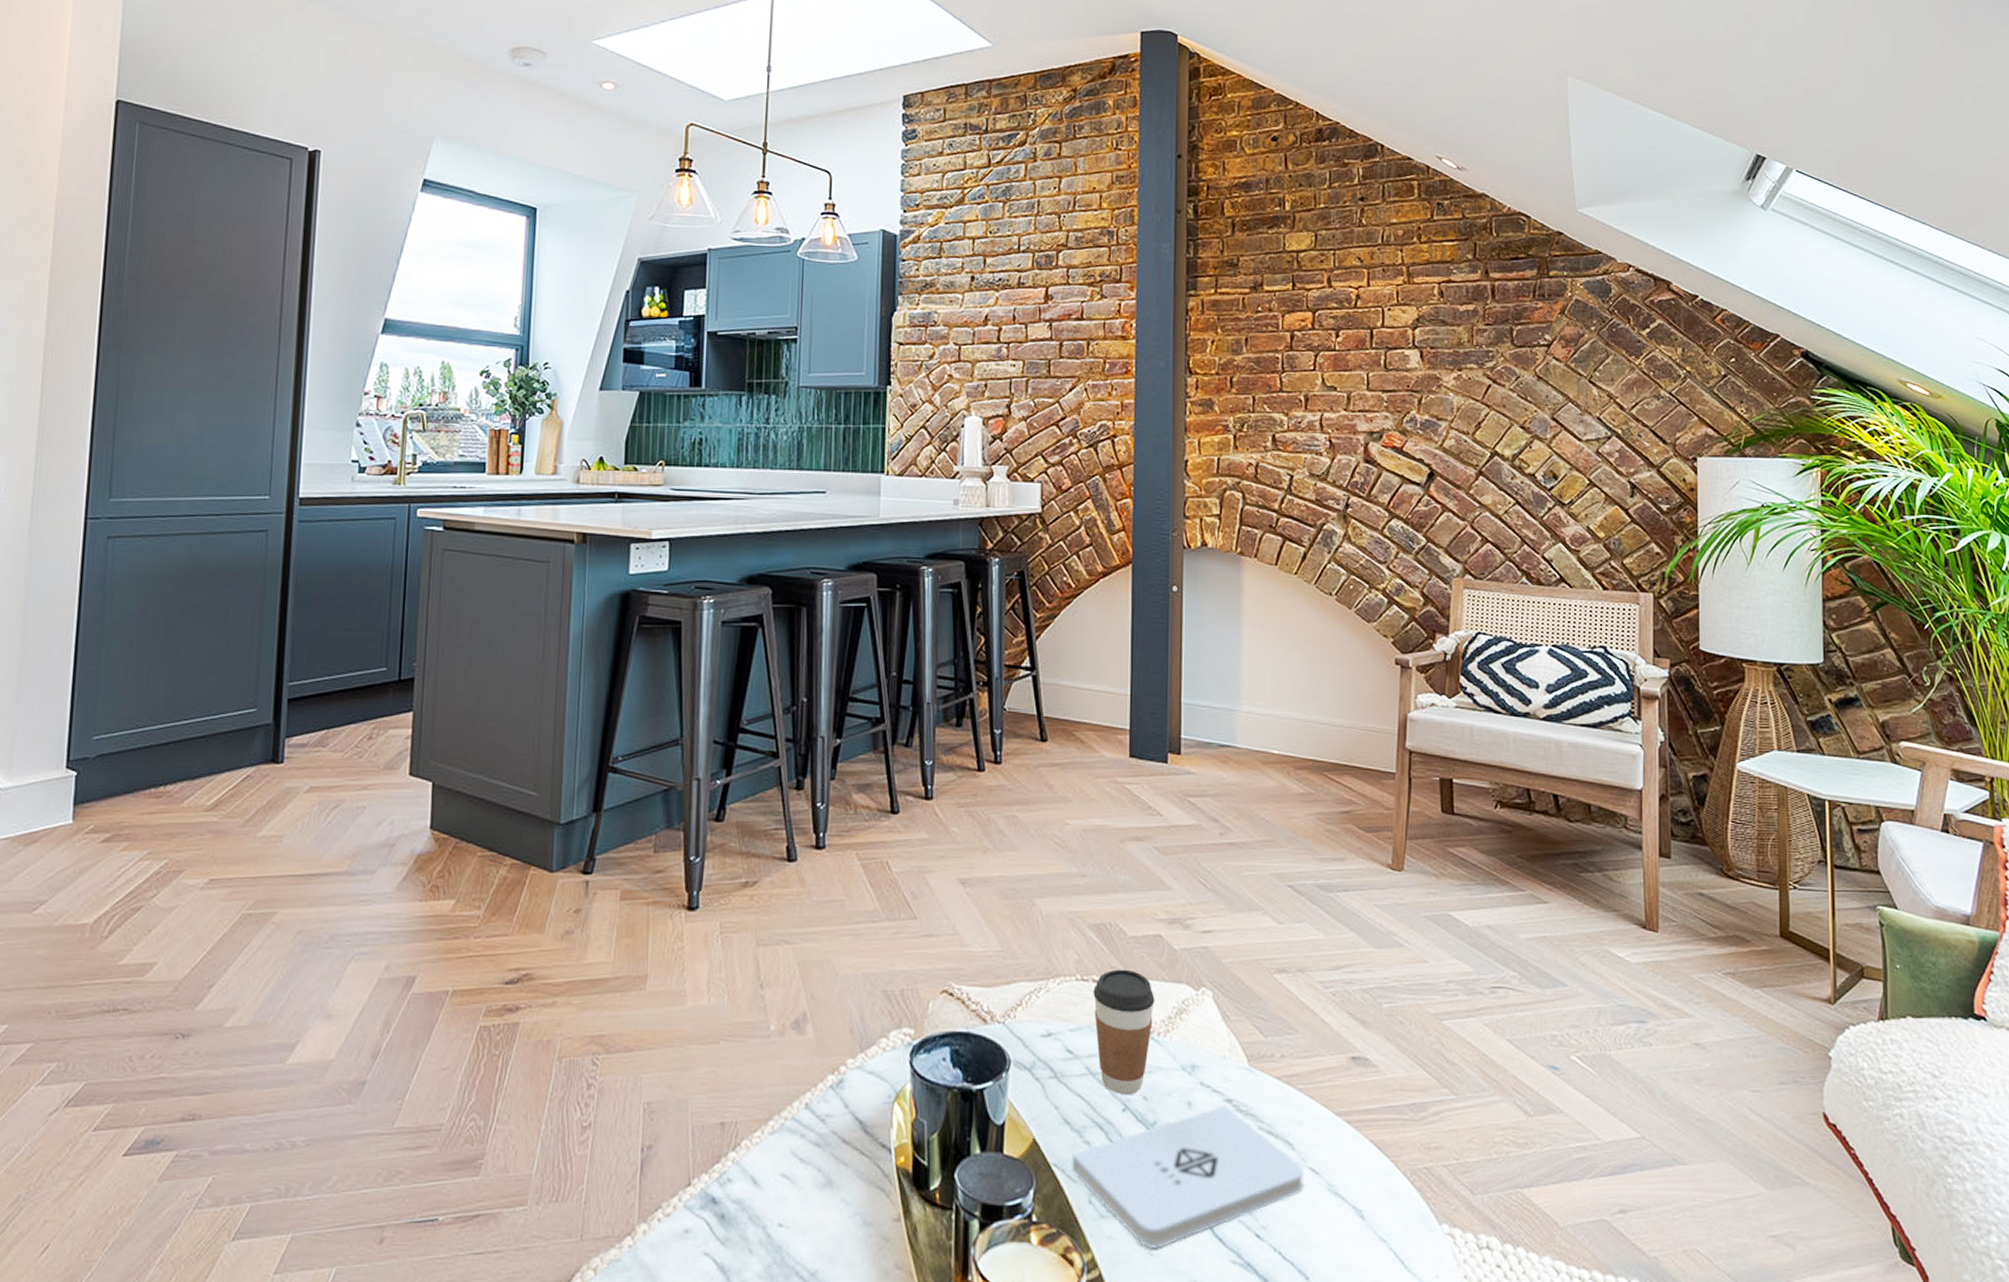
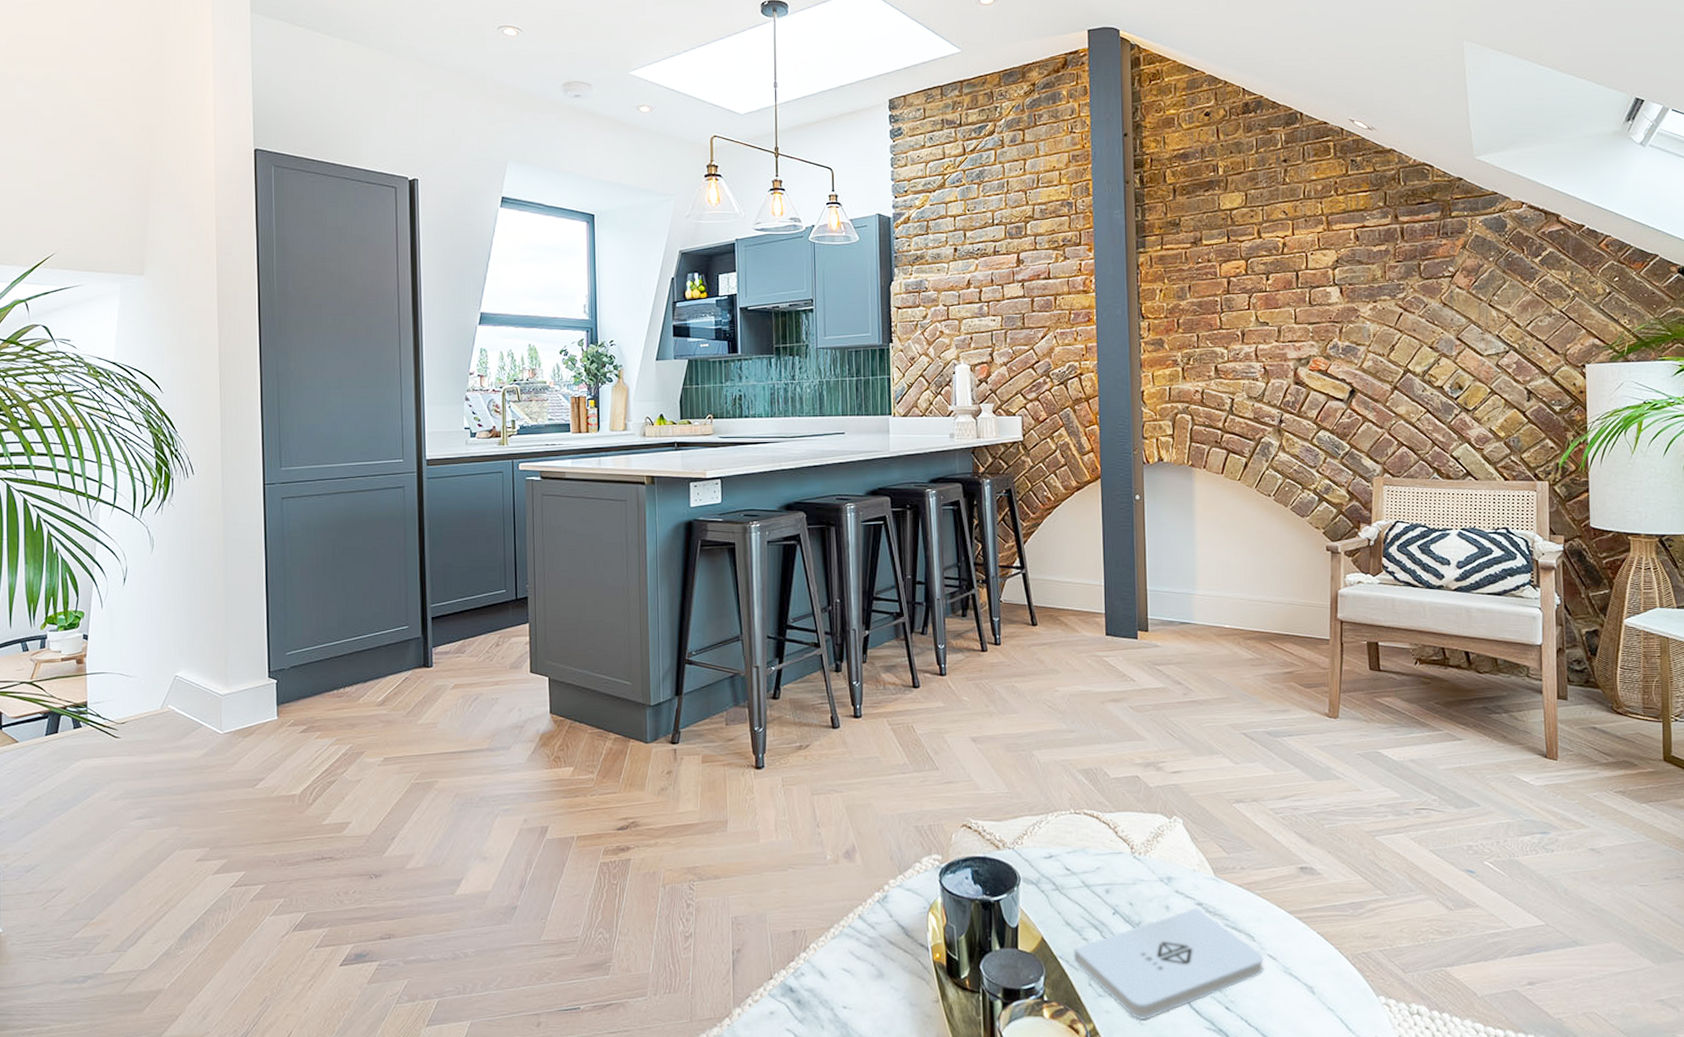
coffee cup: present [1093,969,1155,1095] -> none [1085,804,1135,902]

